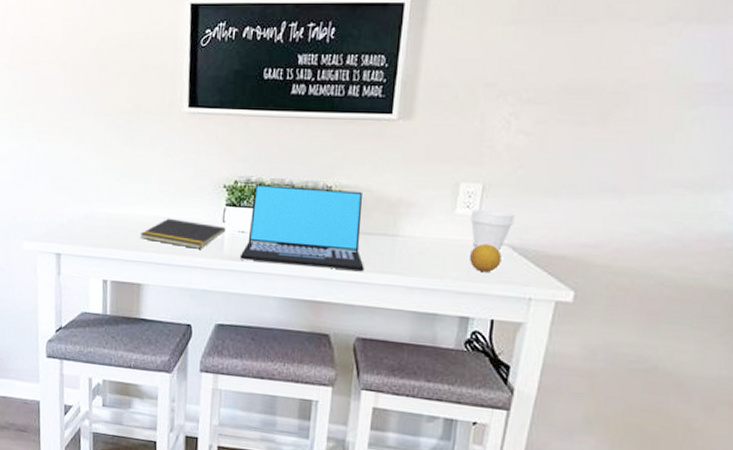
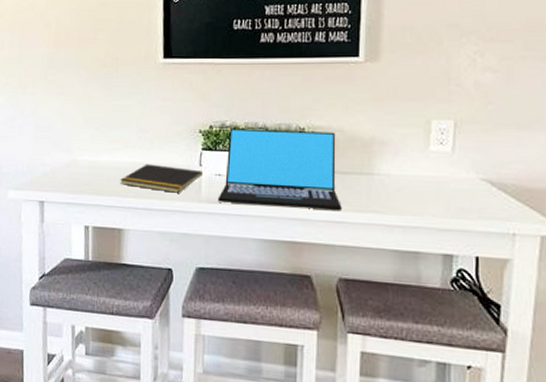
fruit: present [469,244,502,273] -> none [447,179,480,209]
cup: present [470,209,515,251] -> none [444,145,490,186]

